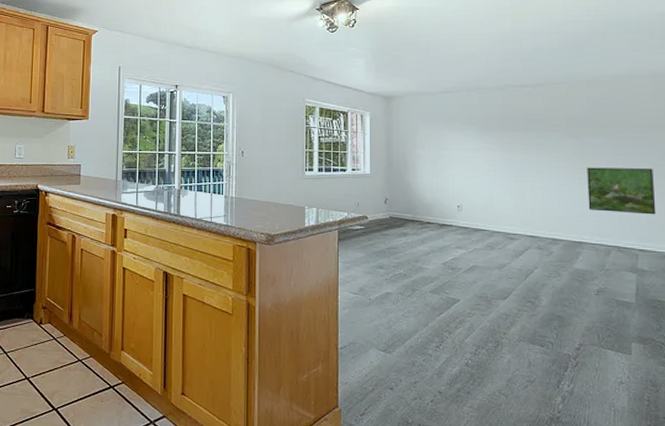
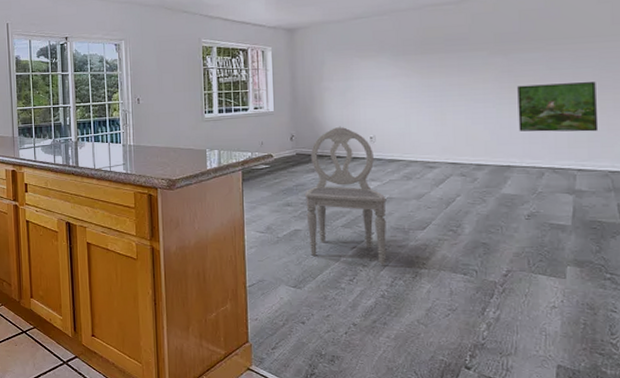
dining chair: none [396,193,472,333] -> present [304,126,387,265]

